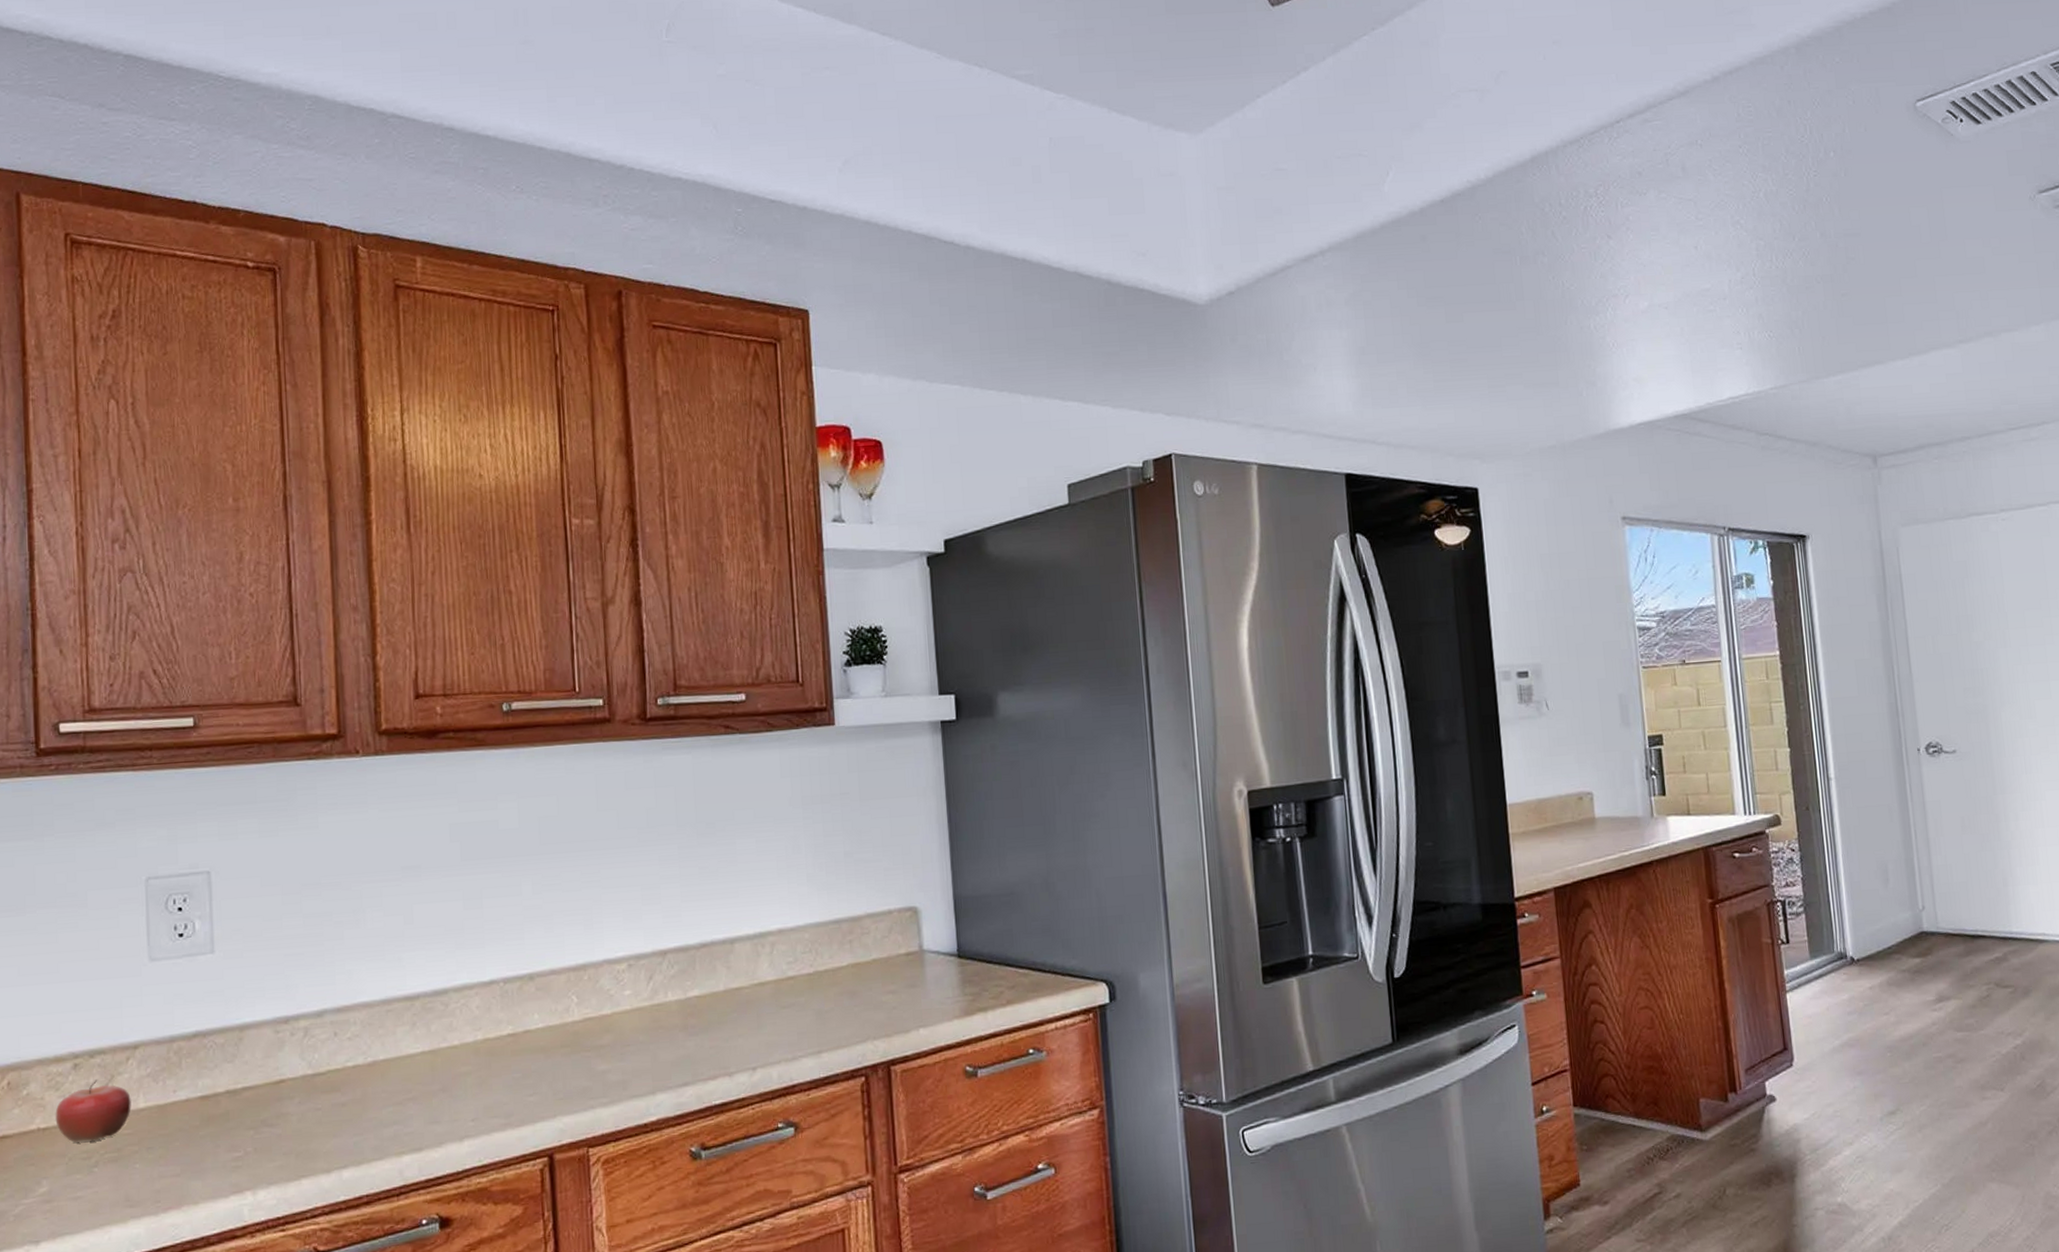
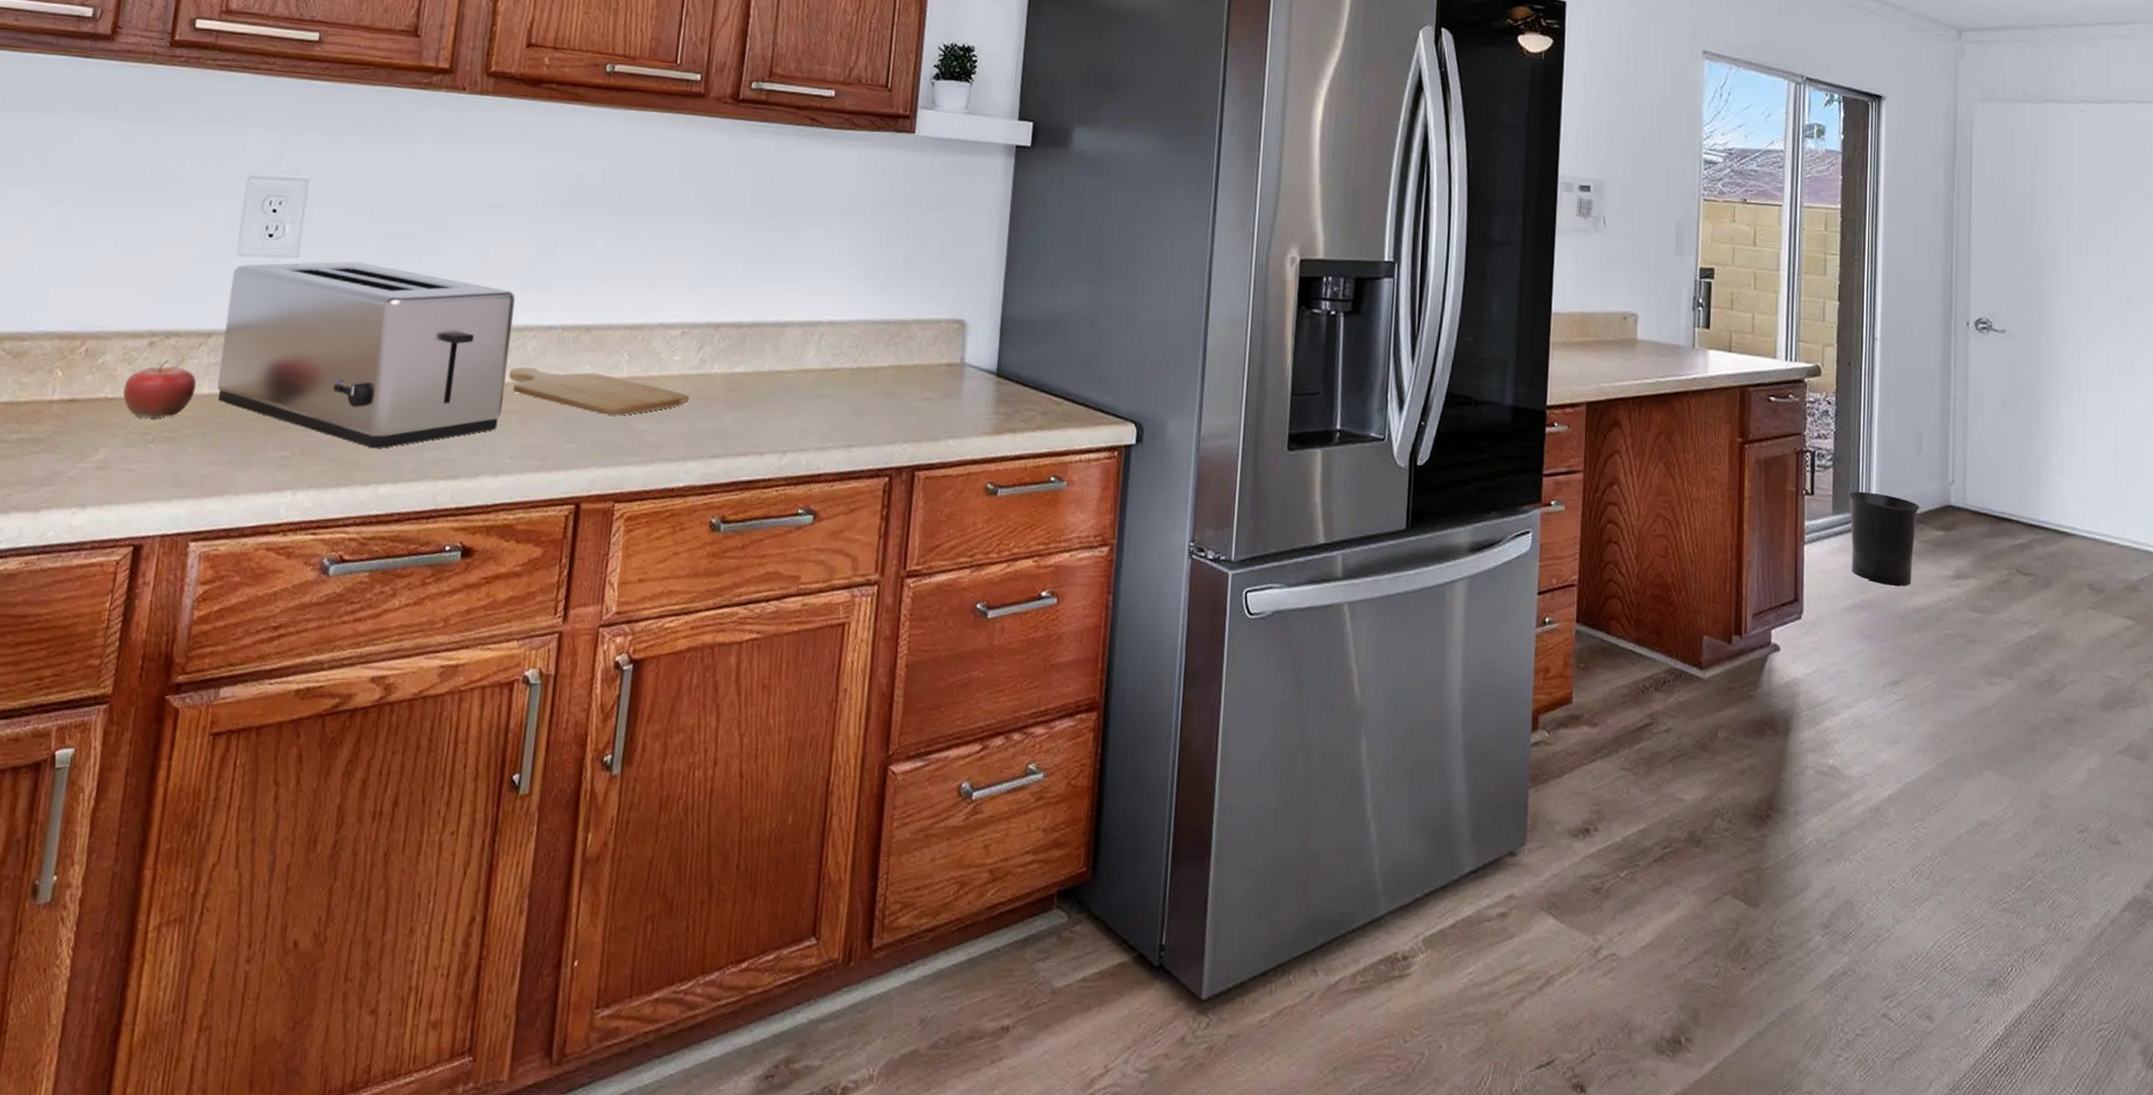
toaster: none [148,947,456,1134] -> present [217,261,516,448]
chopping board: none [457,1020,648,1062] -> present [509,367,690,416]
waste bin: none [1822,931,1896,1020] -> present [1848,491,1920,586]

